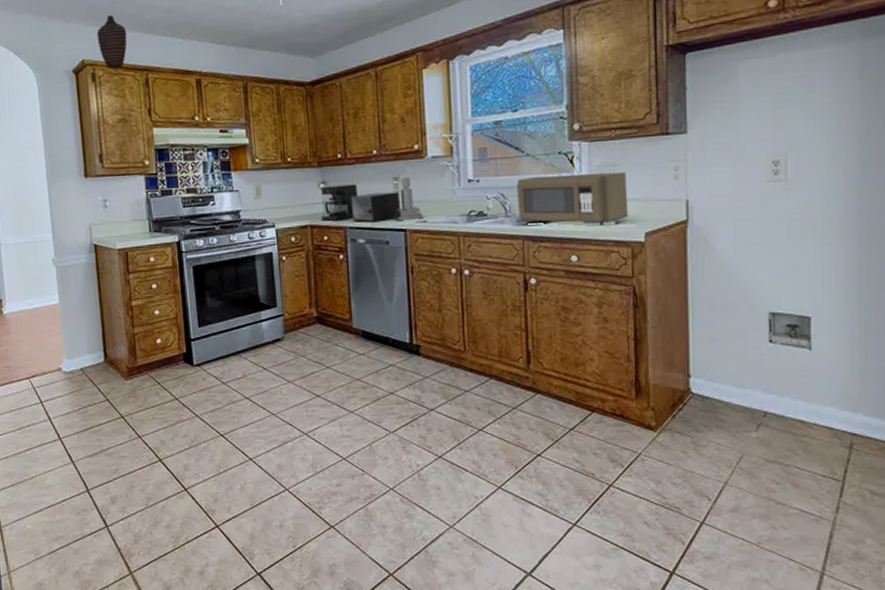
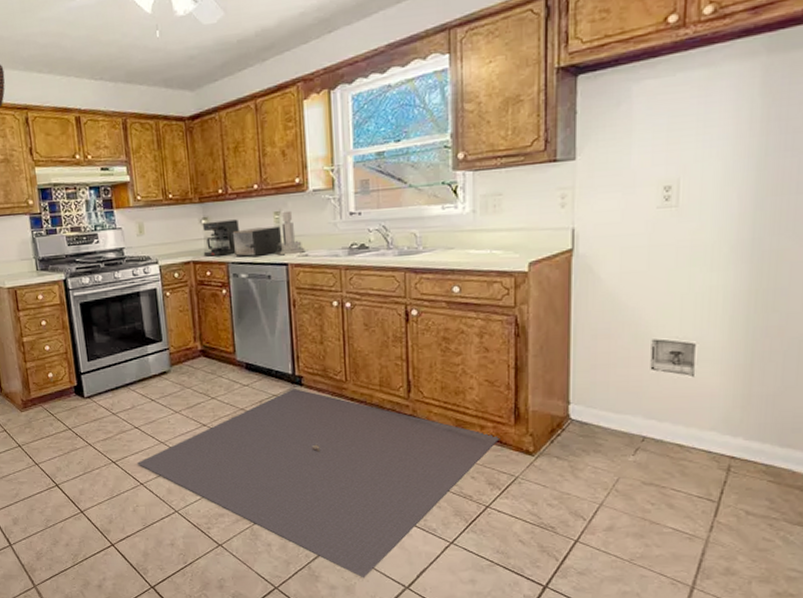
floor mat: none [247,358,622,564] -> present [137,389,500,578]
microwave: present [517,172,629,226] -> none [399,201,512,256]

